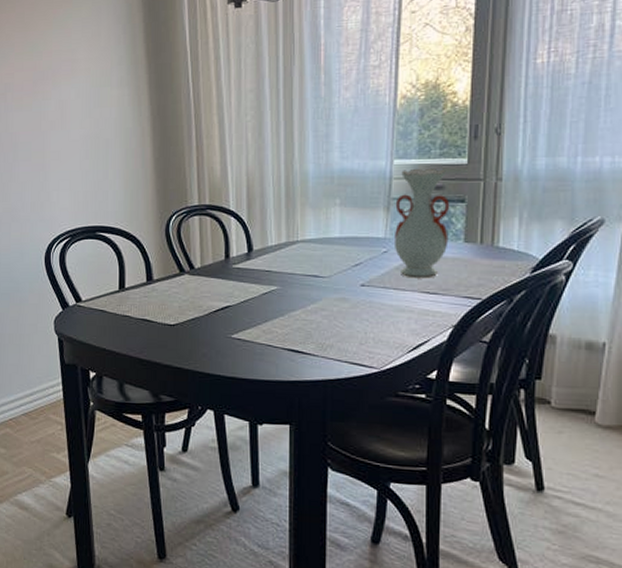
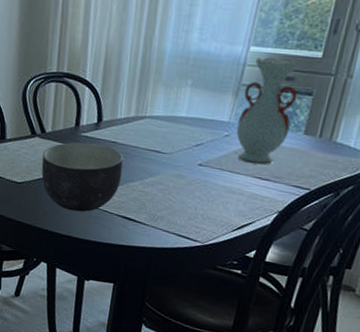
bowl: none [194,274,282,350] -> present [41,142,124,212]

